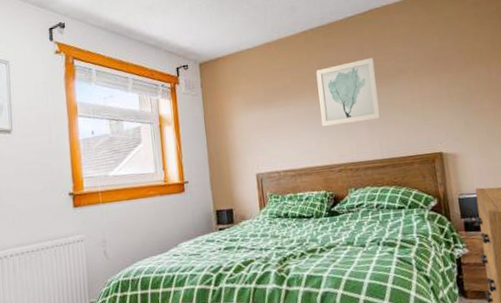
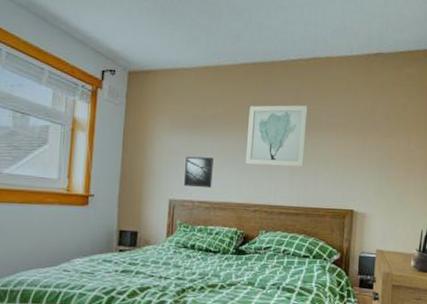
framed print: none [264,127,294,158] -> present [183,156,213,188]

